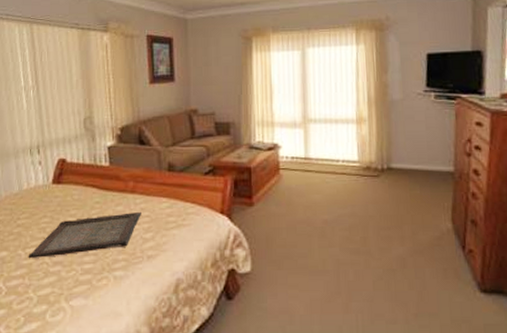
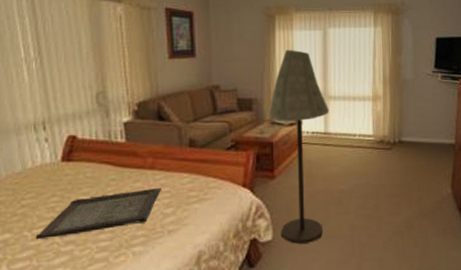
floor lamp: none [246,72,310,277] -> present [268,50,330,244]

